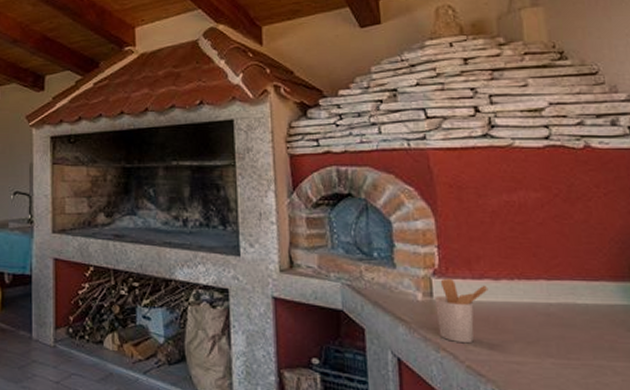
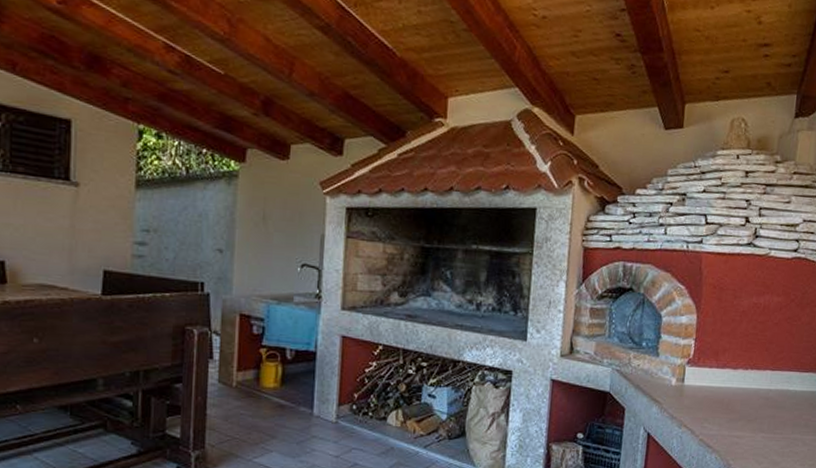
utensil holder: present [435,278,489,344] -> none [684,366,728,421]

